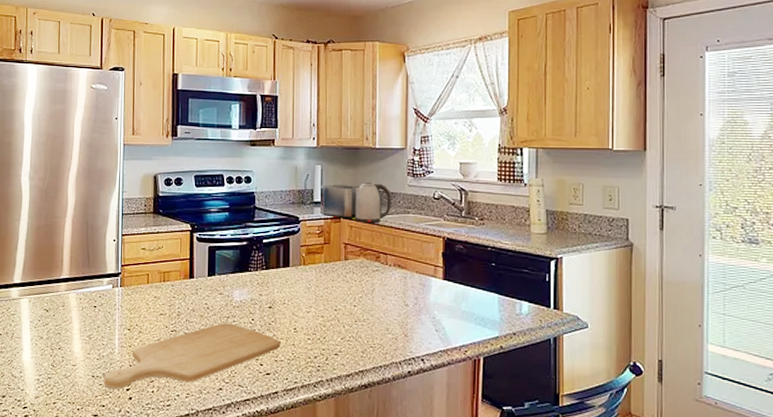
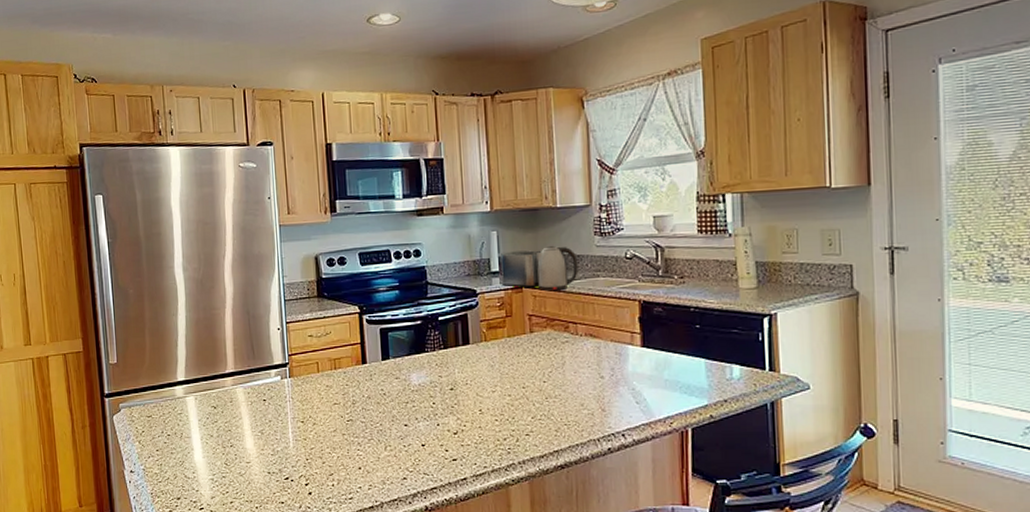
chopping board: present [104,323,281,390] -> none [281,409,466,485]

